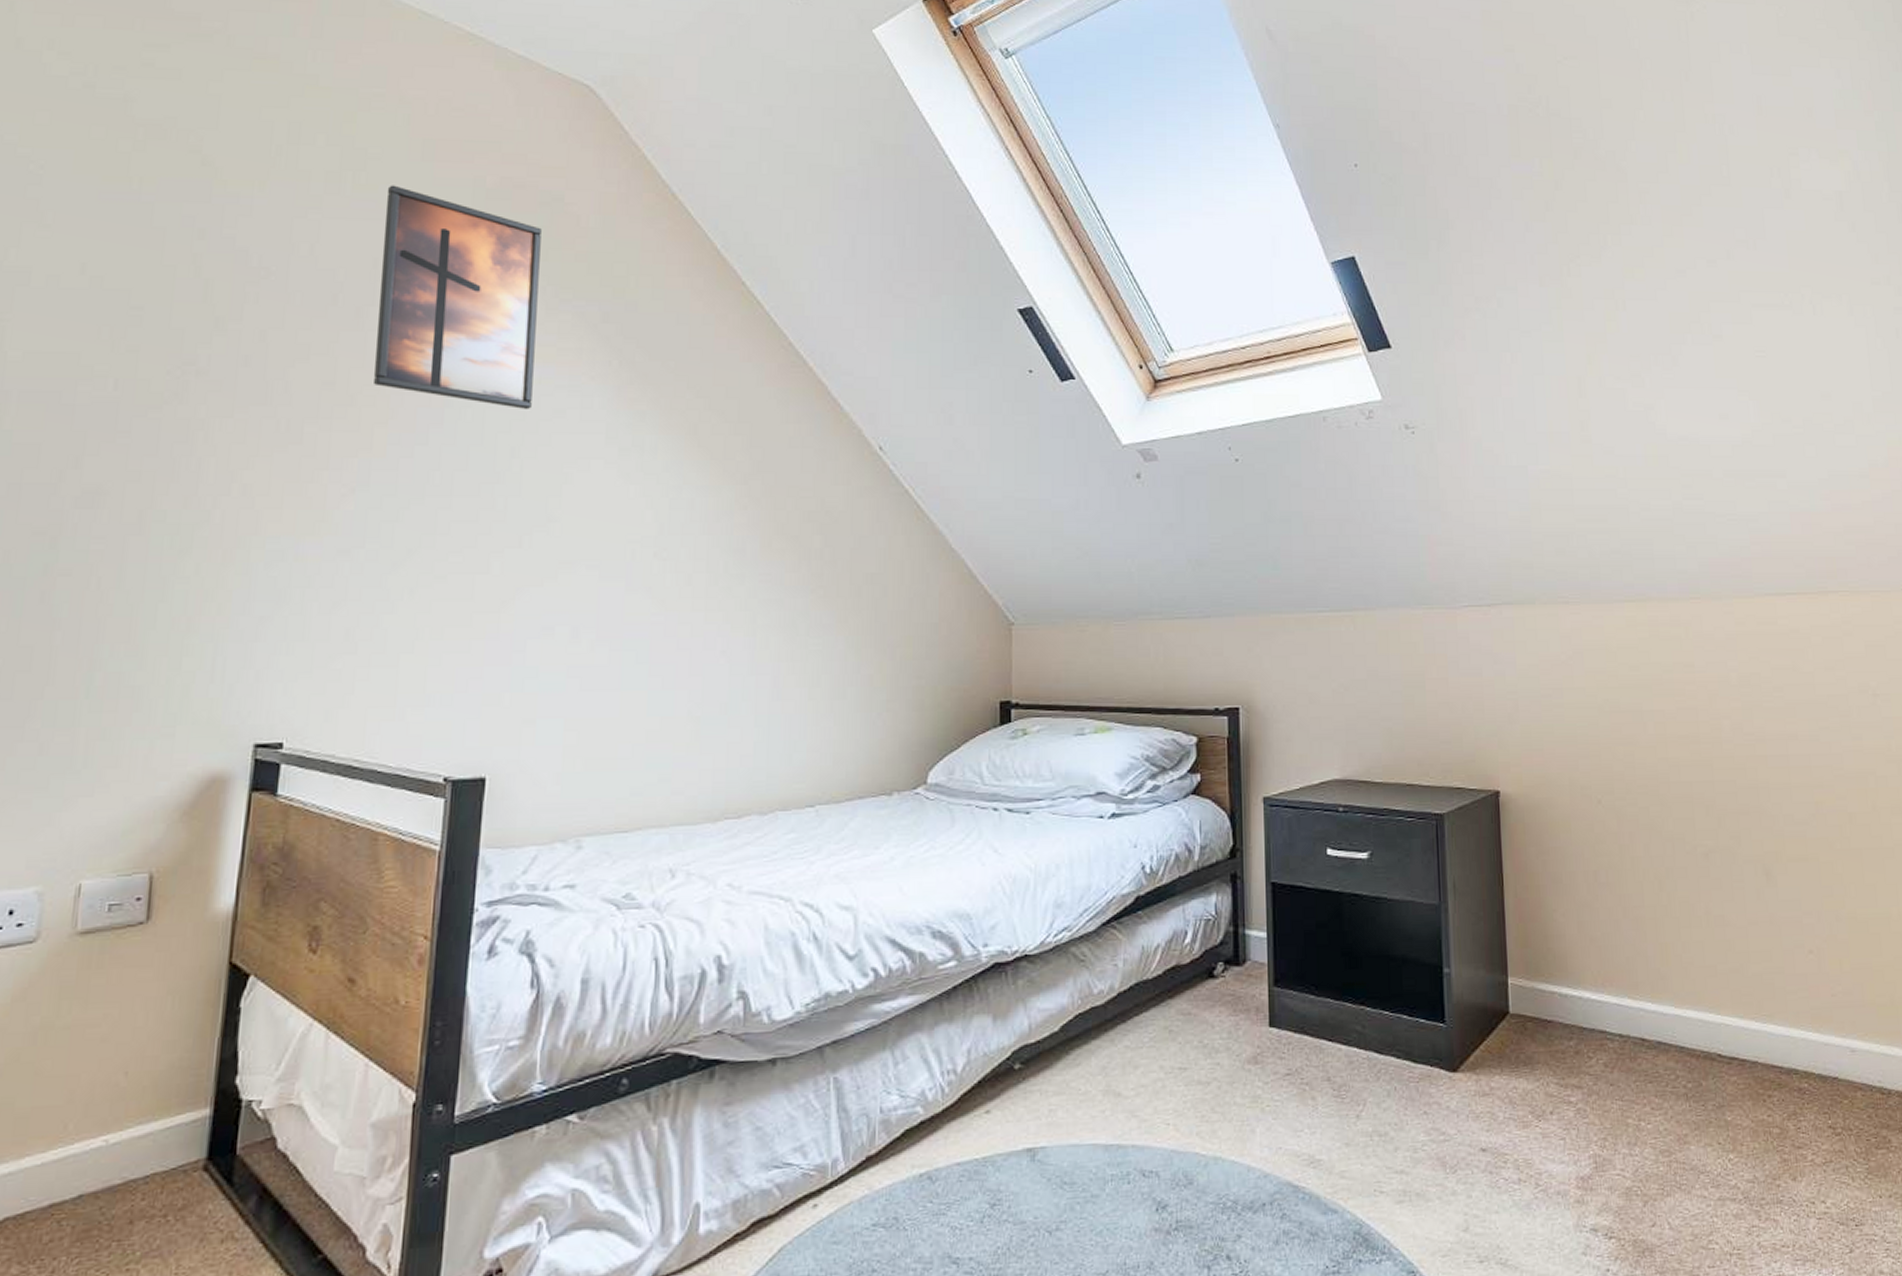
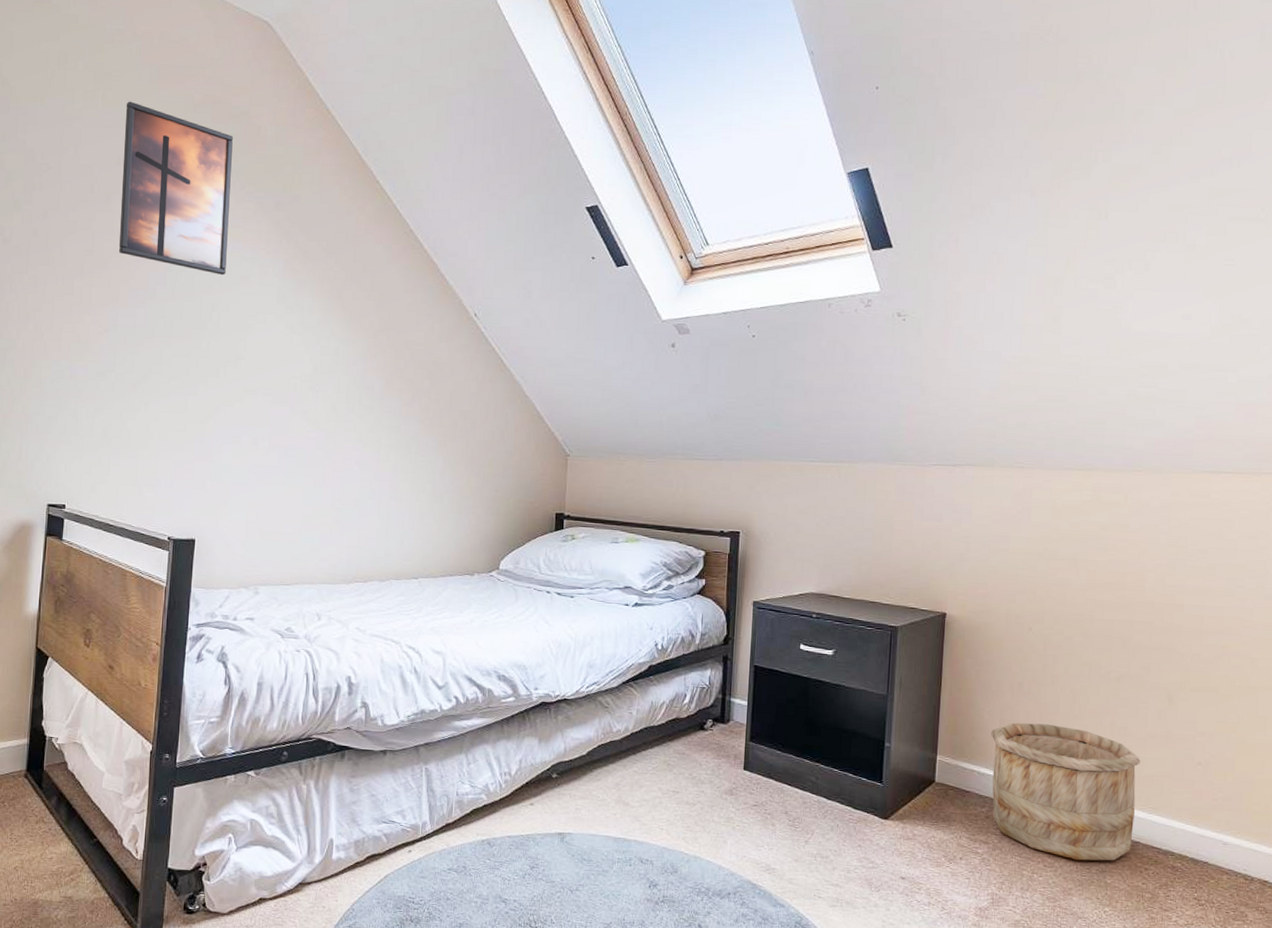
wooden bucket: none [1568,921,1749,1096] -> present [990,722,1141,861]

